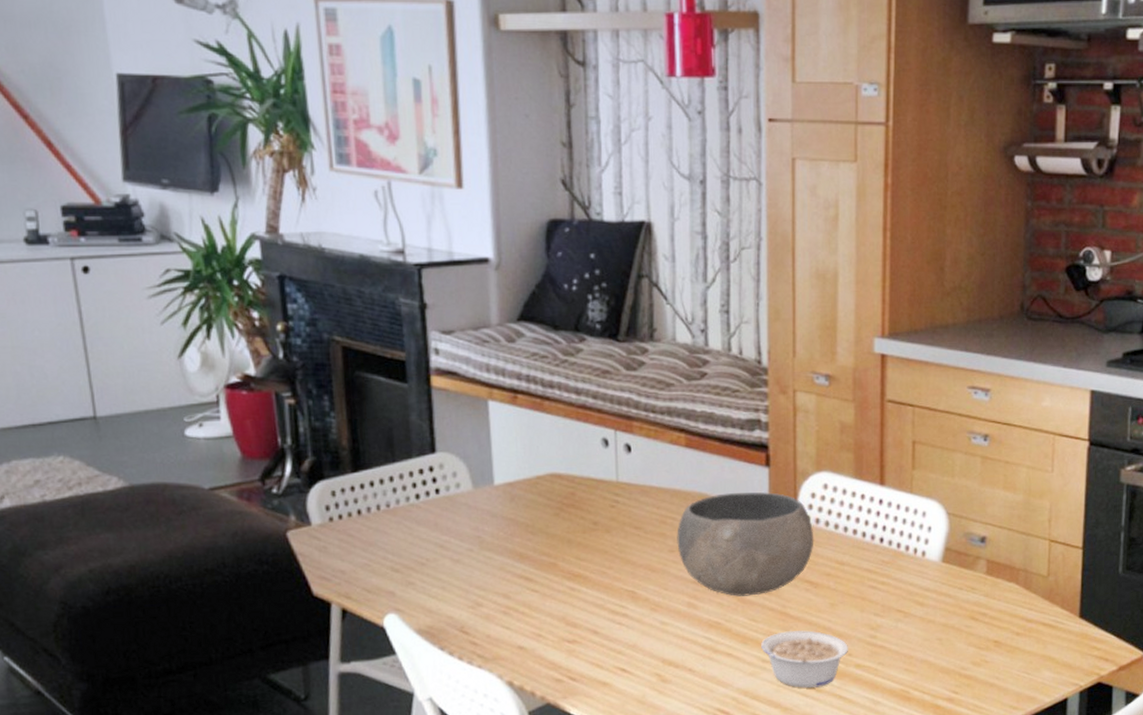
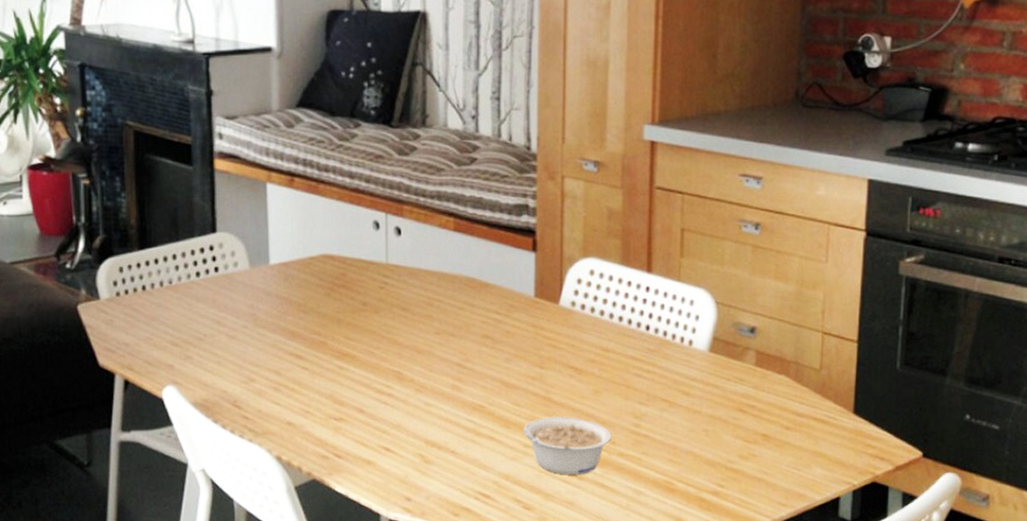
bowl: present [677,492,814,596] -> none [443,277,579,380]

